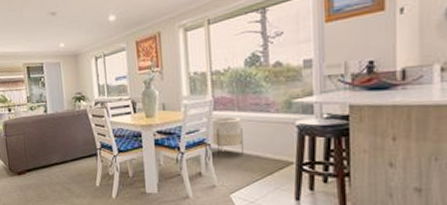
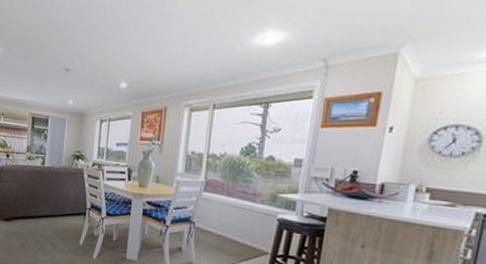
planter: present [211,117,244,157] -> none [197,199,228,238]

